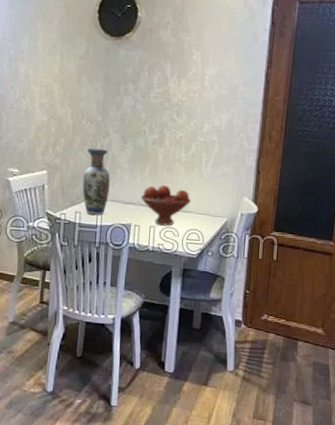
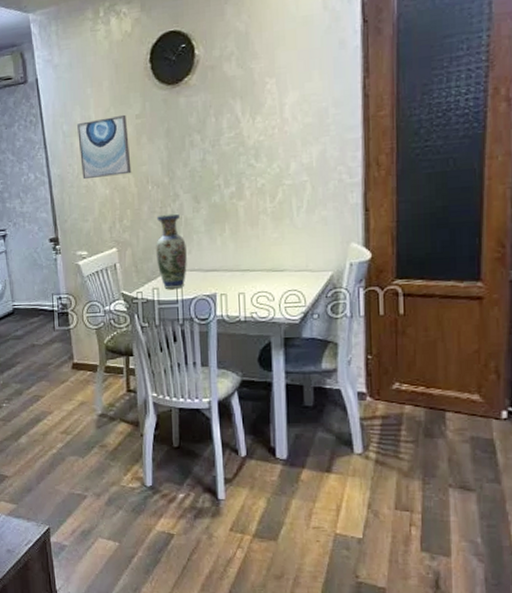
wall art: none [23,51,71,107] -> present [77,114,132,180]
fruit bowl: present [140,185,191,226] -> none [223,243,284,291]

